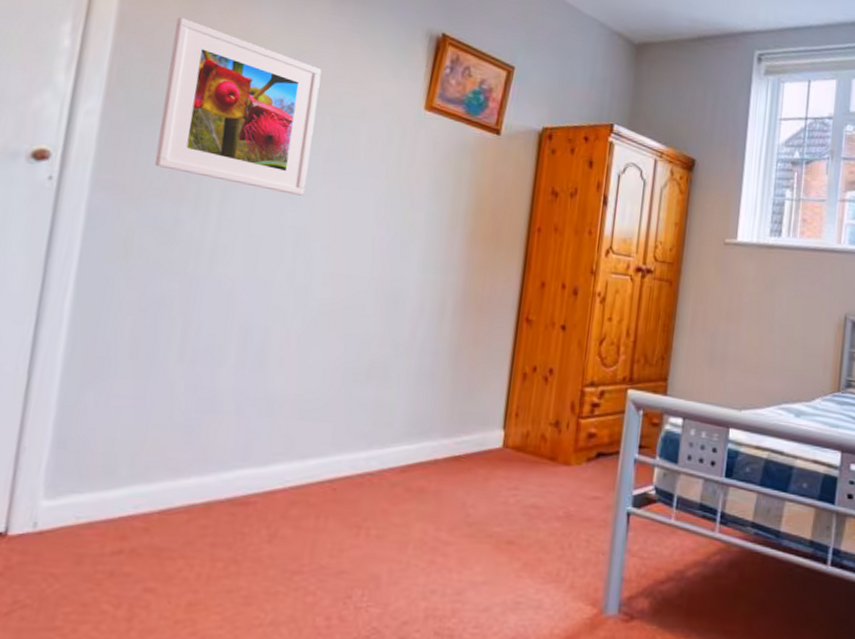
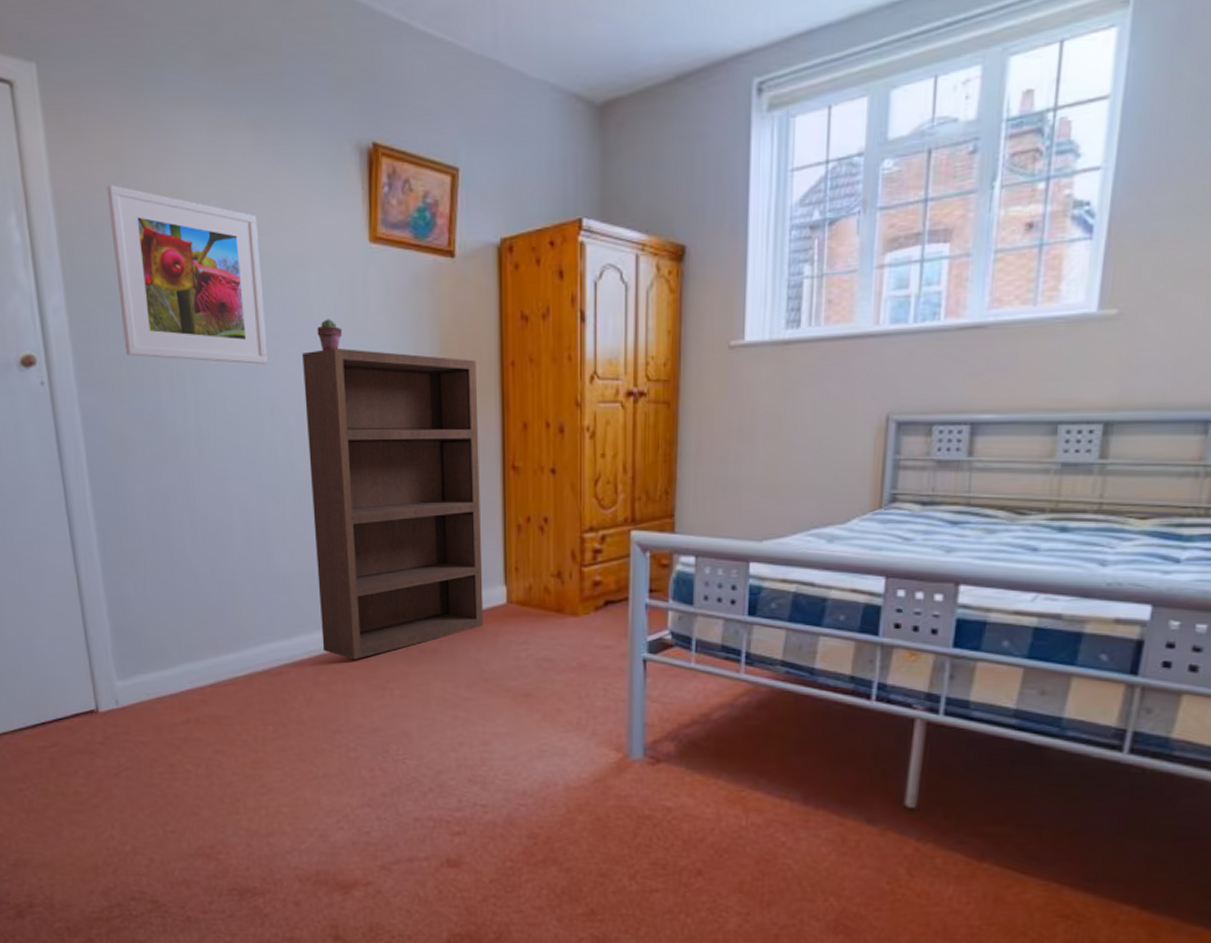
bookcase: none [300,191,506,494] -> present [302,347,484,660]
potted succulent: none [359,166,385,194] -> present [317,319,343,351]

